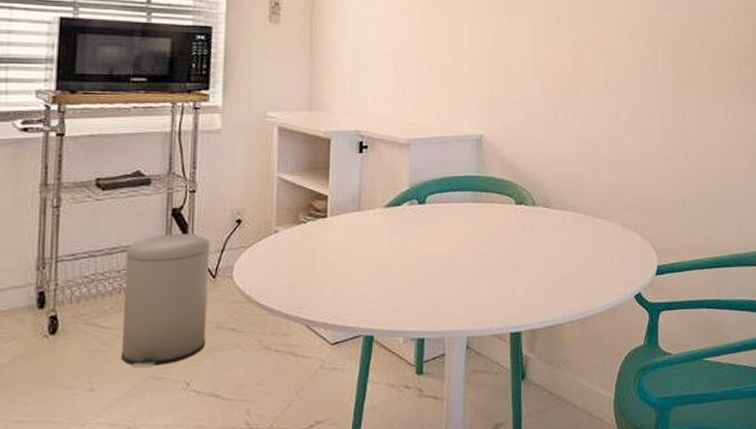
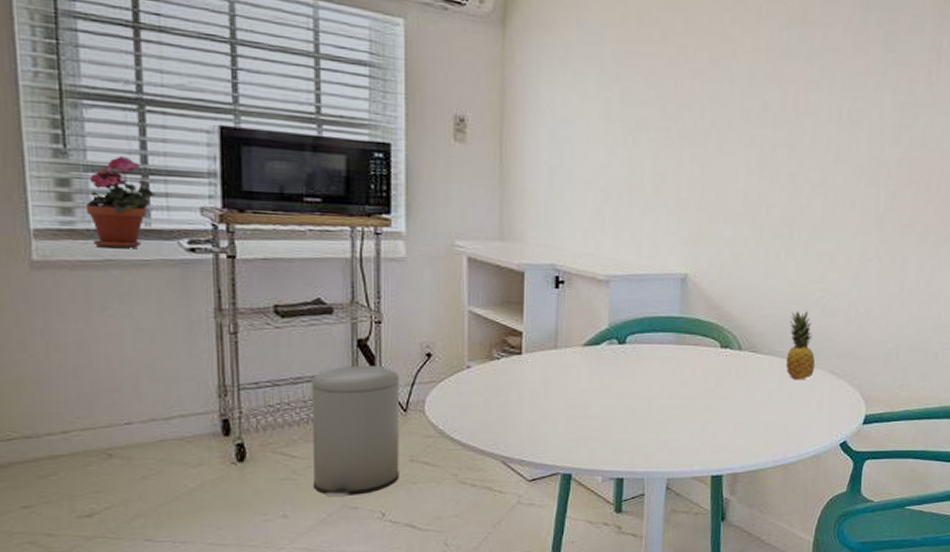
fruit: none [578,165,607,233] -> present [785,310,816,380]

